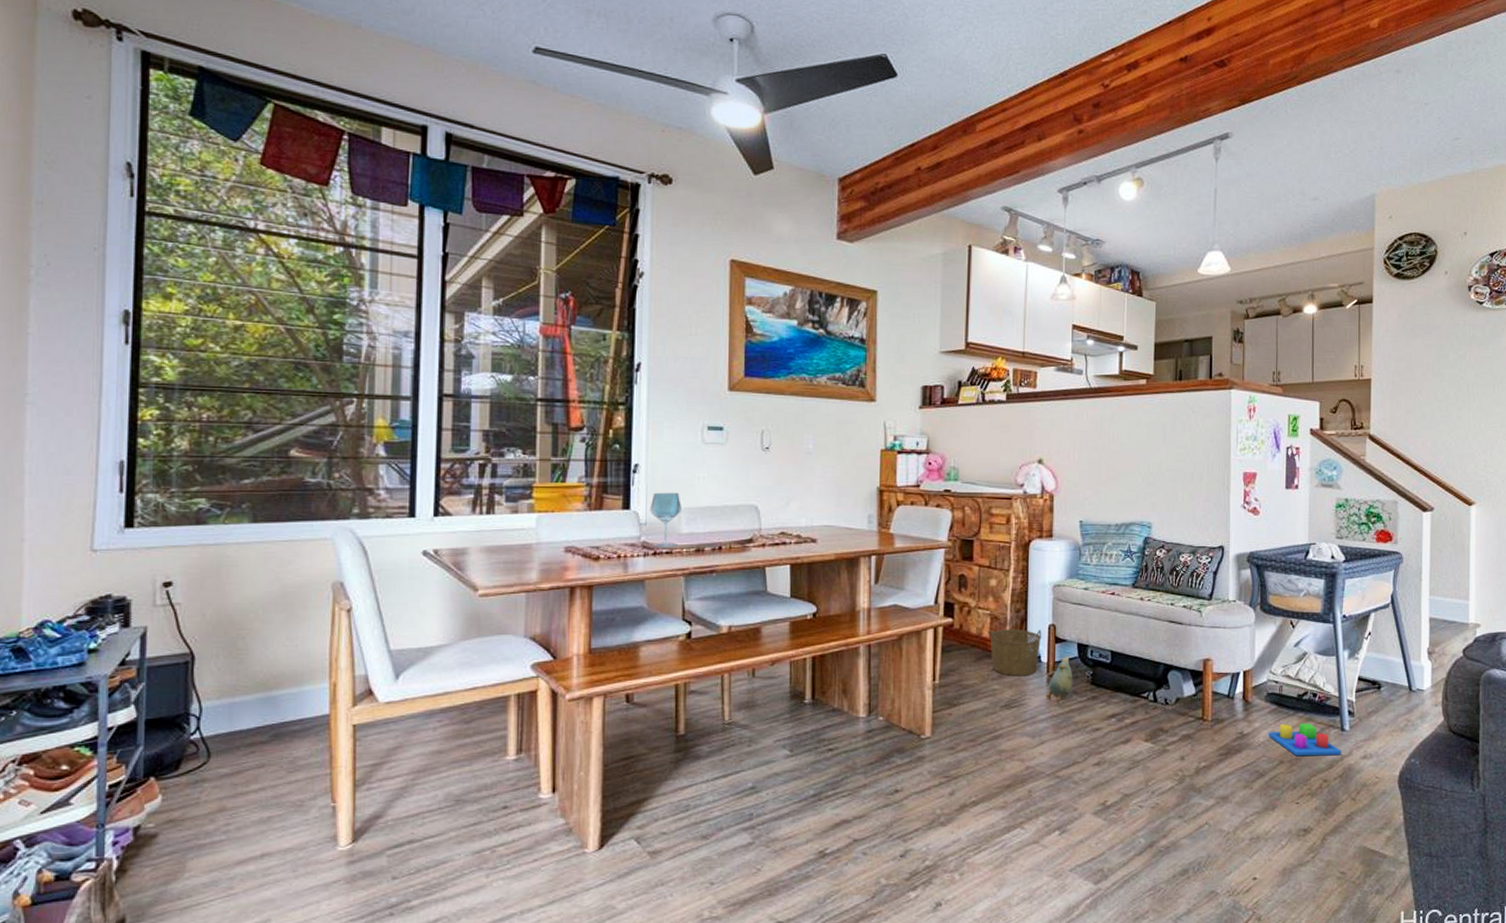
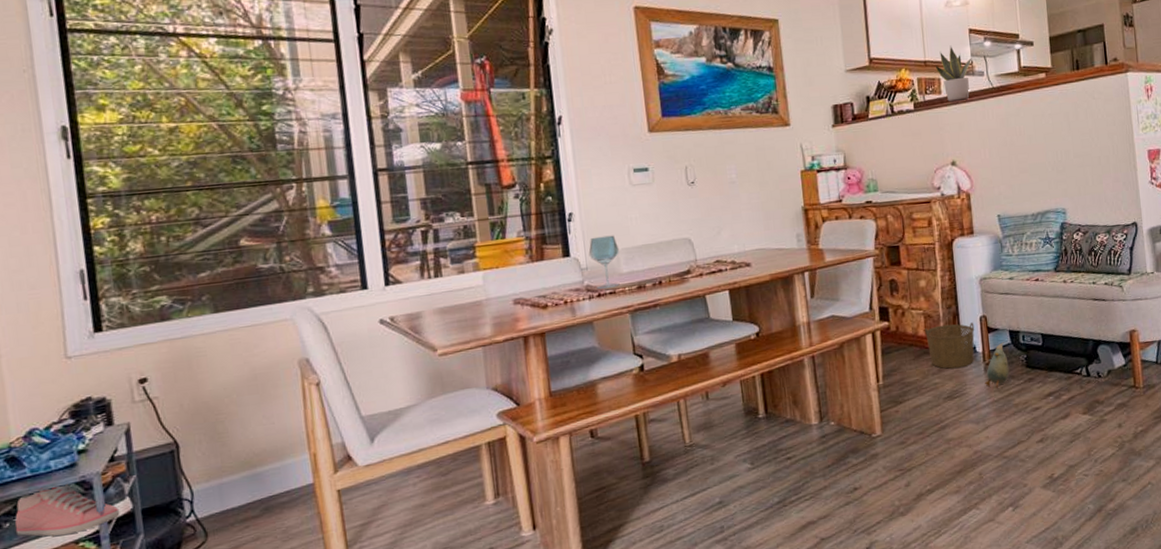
sneaker: none [10,682,122,738] -> present [15,483,120,538]
potted plant: none [1033,339,1072,398] -> present [935,45,972,103]

